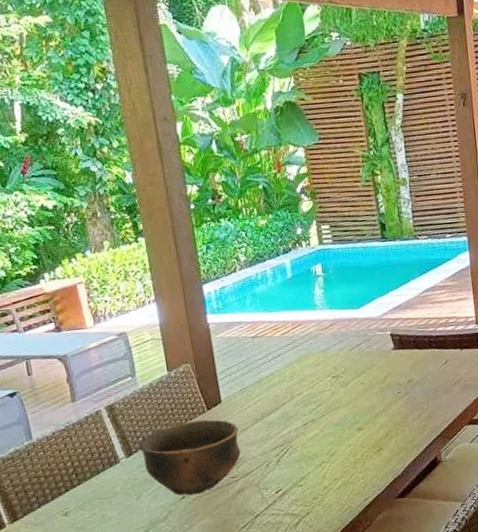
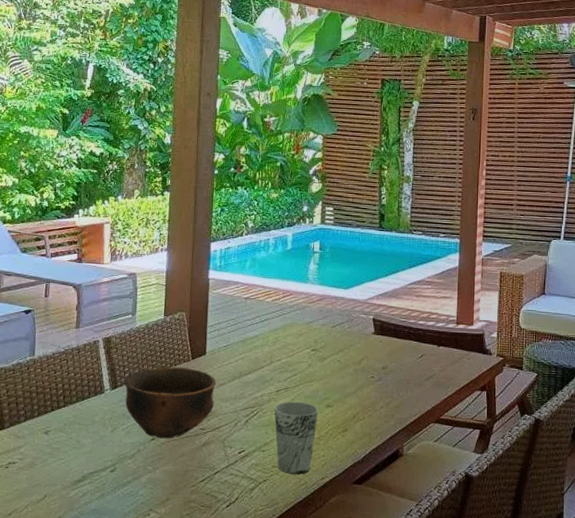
cup: none [304,430,352,503] -> present [274,401,319,474]

